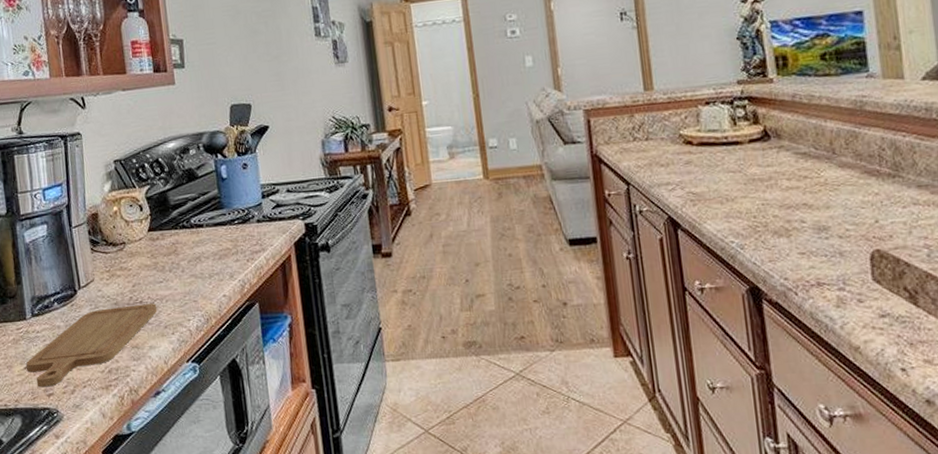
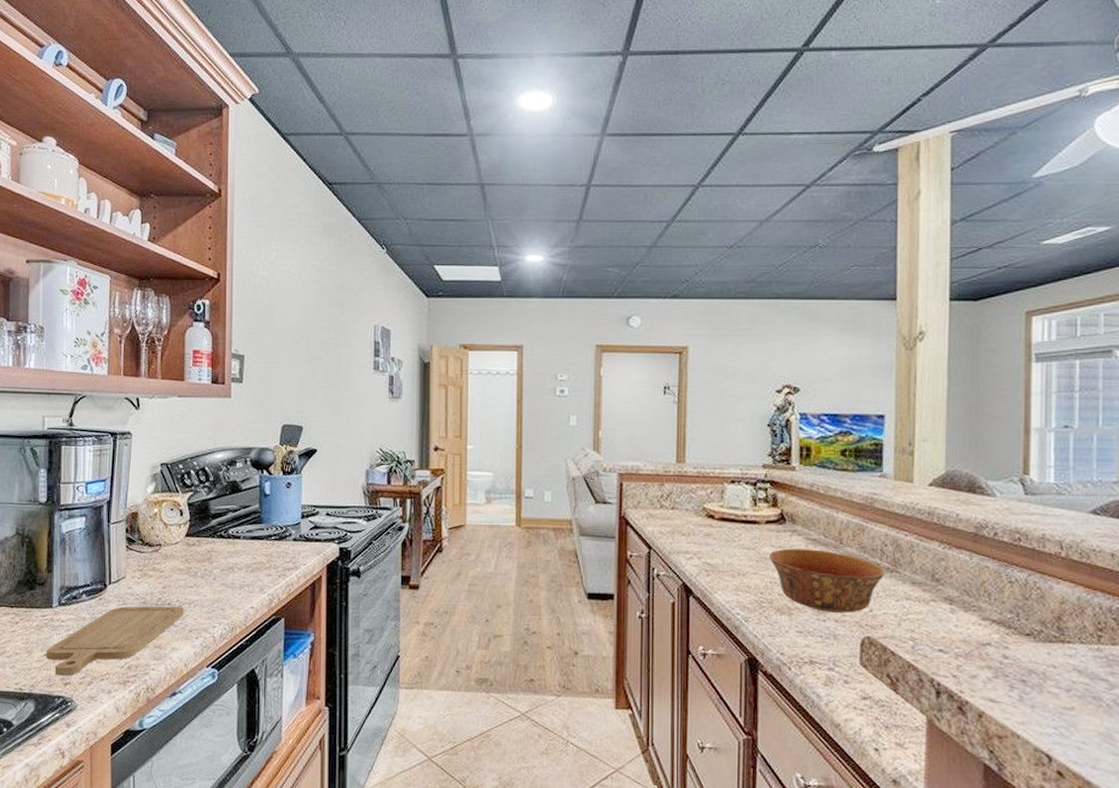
bowl: none [758,163,886,229] -> present [770,548,884,613]

